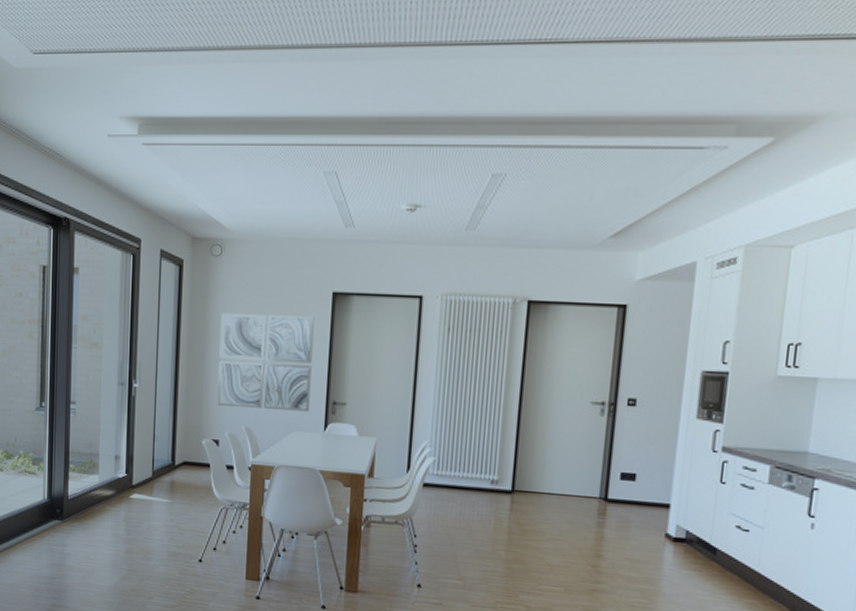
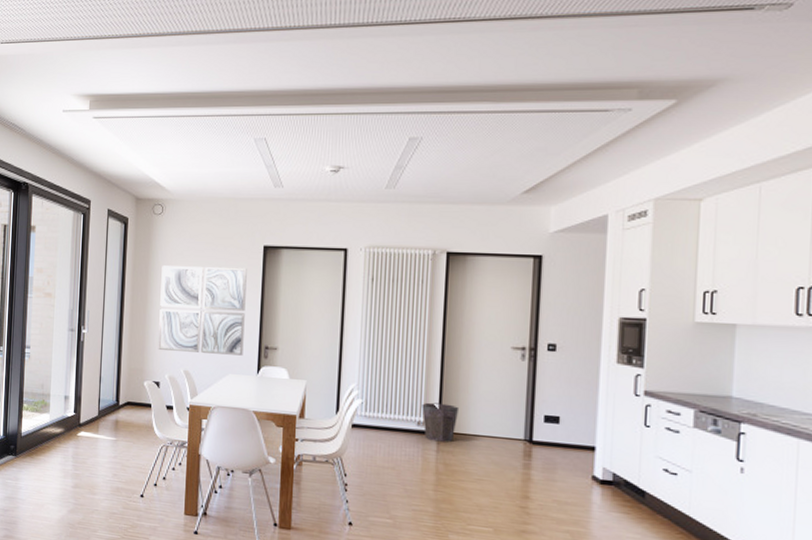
waste bin: none [496,460,535,502] -> present [421,402,460,443]

